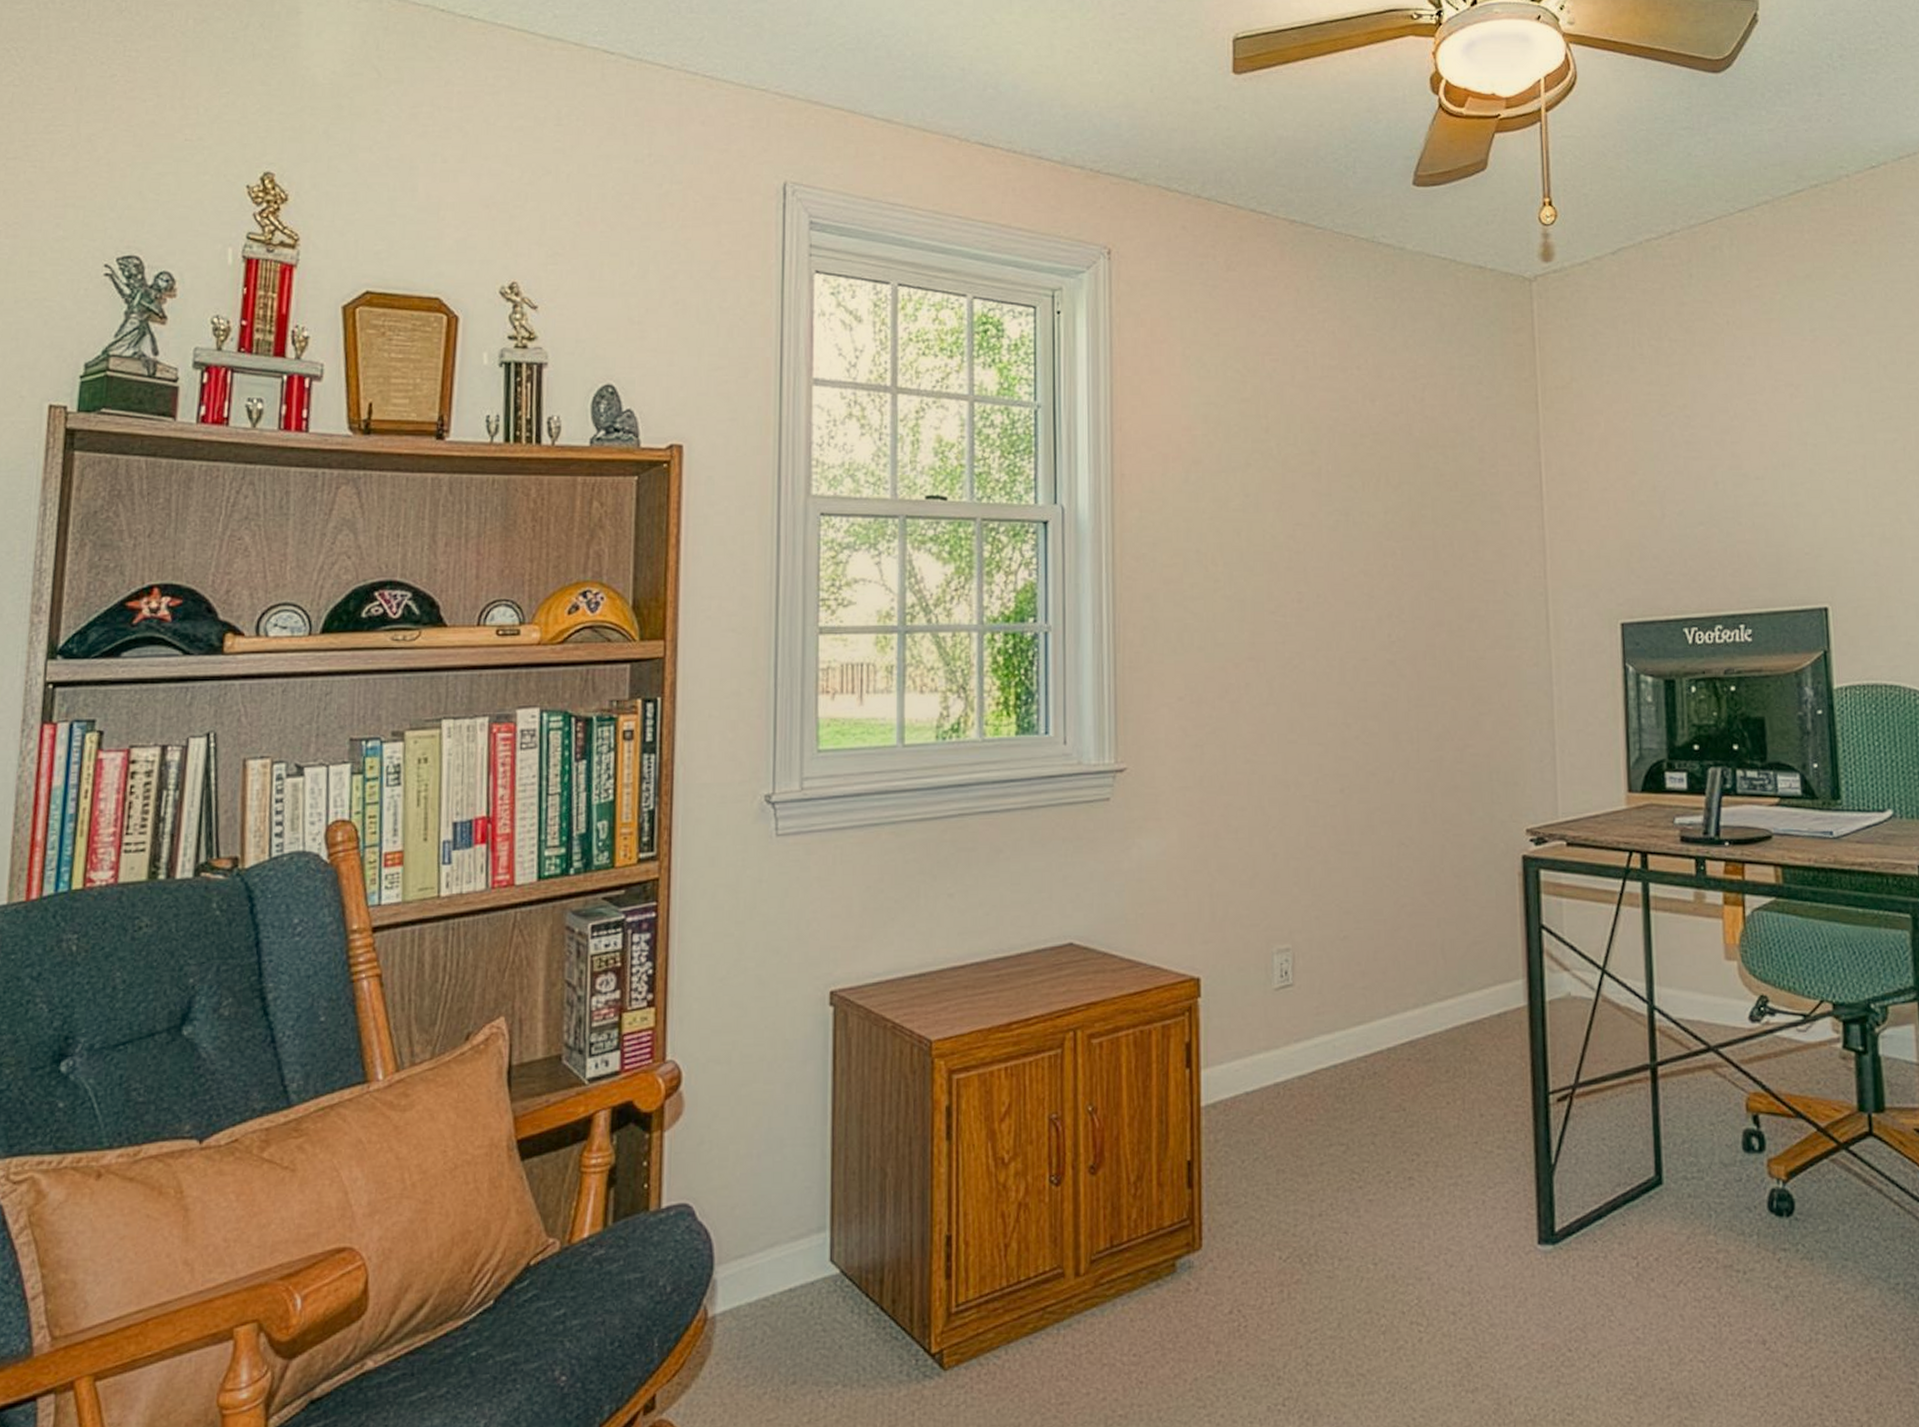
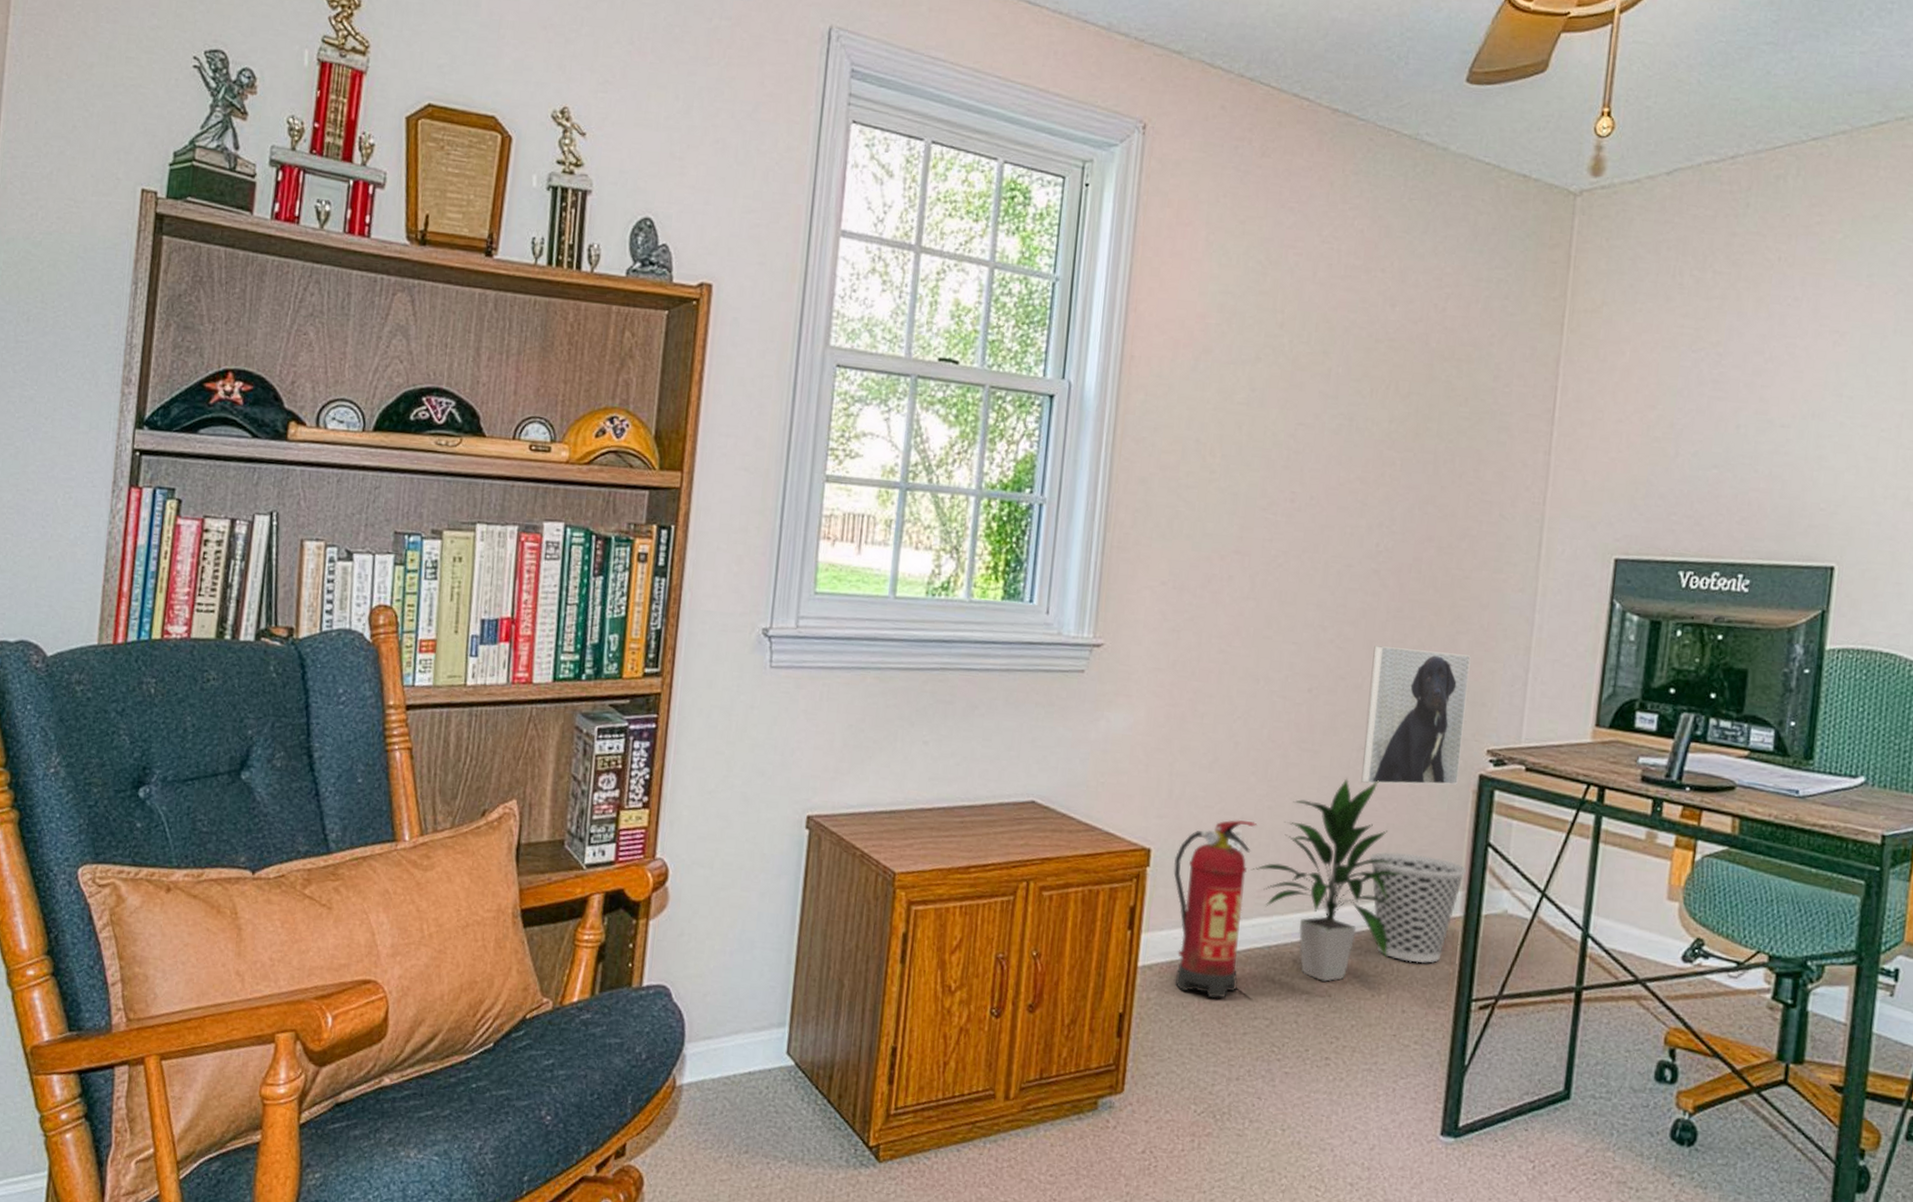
fire extinguisher: none [1226,934,1307,1131] -> present [1173,819,1258,999]
indoor plant: none [1305,875,1464,1095] -> present [1250,778,1406,982]
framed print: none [1400,735,1503,880] -> present [1361,645,1471,785]
wastebasket: none [1425,946,1523,1062] -> present [1369,852,1466,963]

